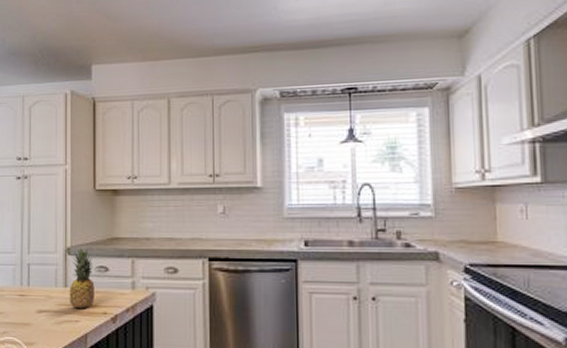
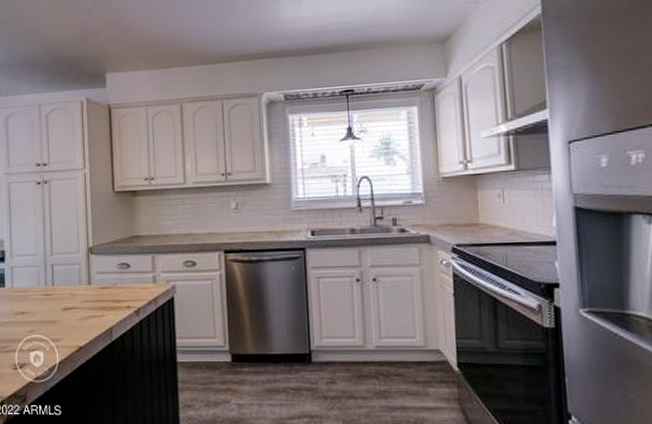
fruit: present [69,248,95,309] -> none [93,247,118,305]

